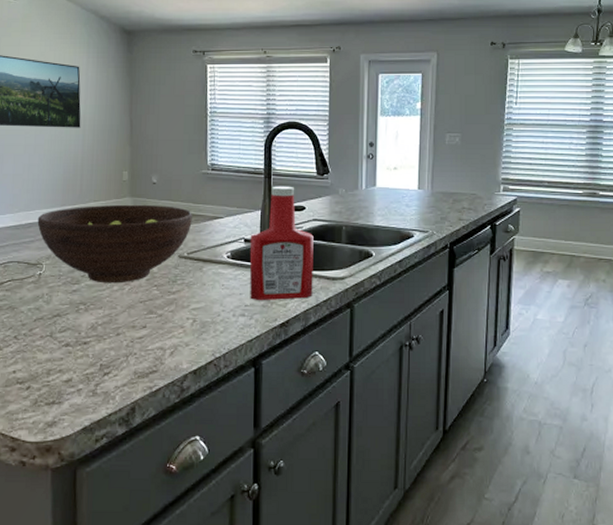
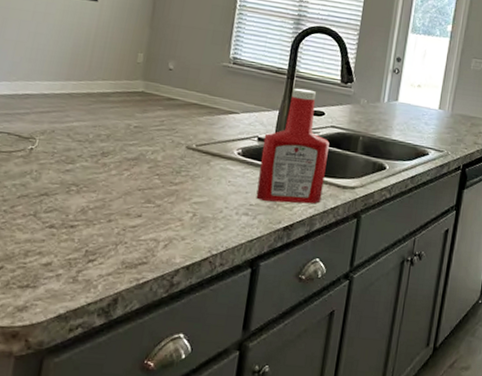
fruit bowl: present [37,204,192,284] -> none [36,83,207,168]

